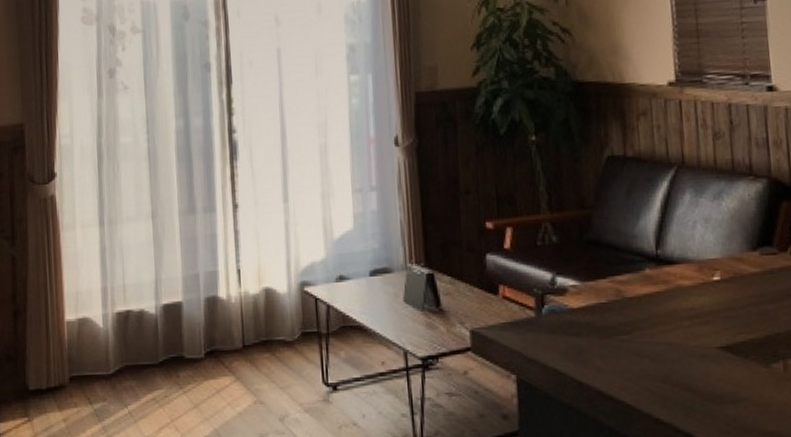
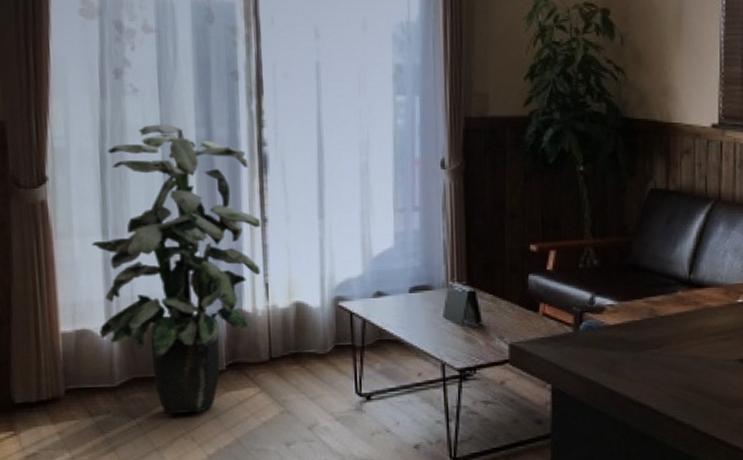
indoor plant: none [90,117,233,403] -> present [91,124,261,415]

